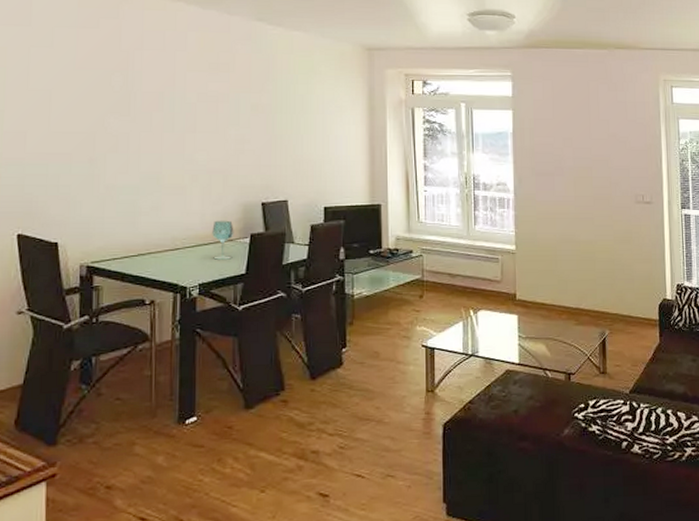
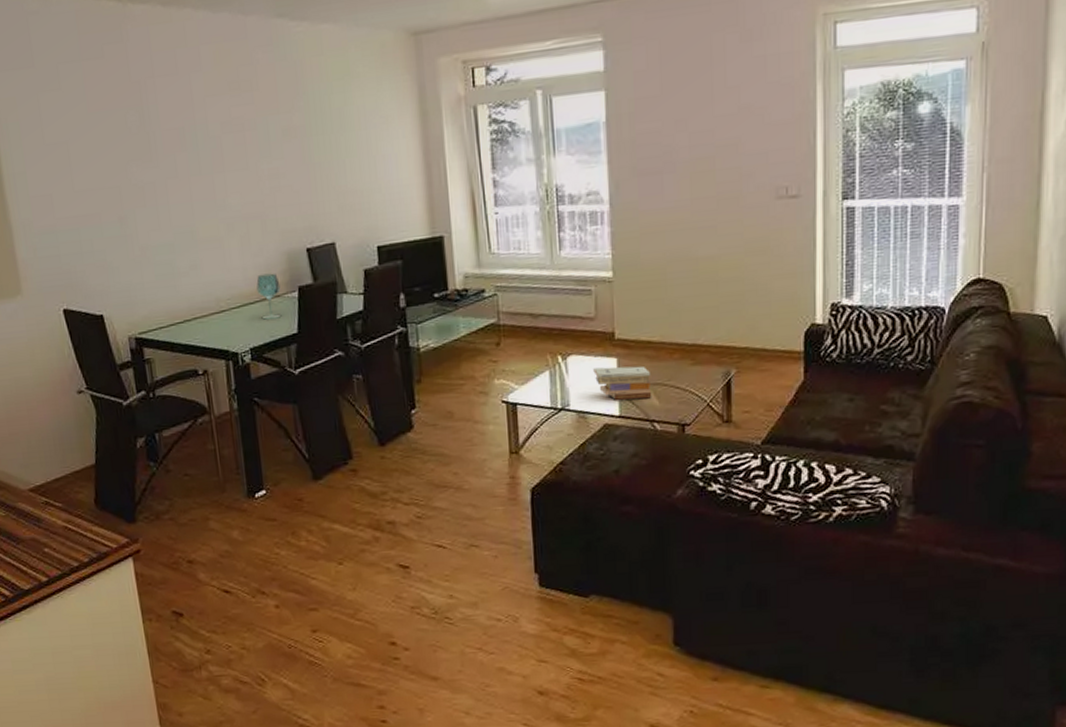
books: none [498,322,545,351] -> present [593,365,652,401]

